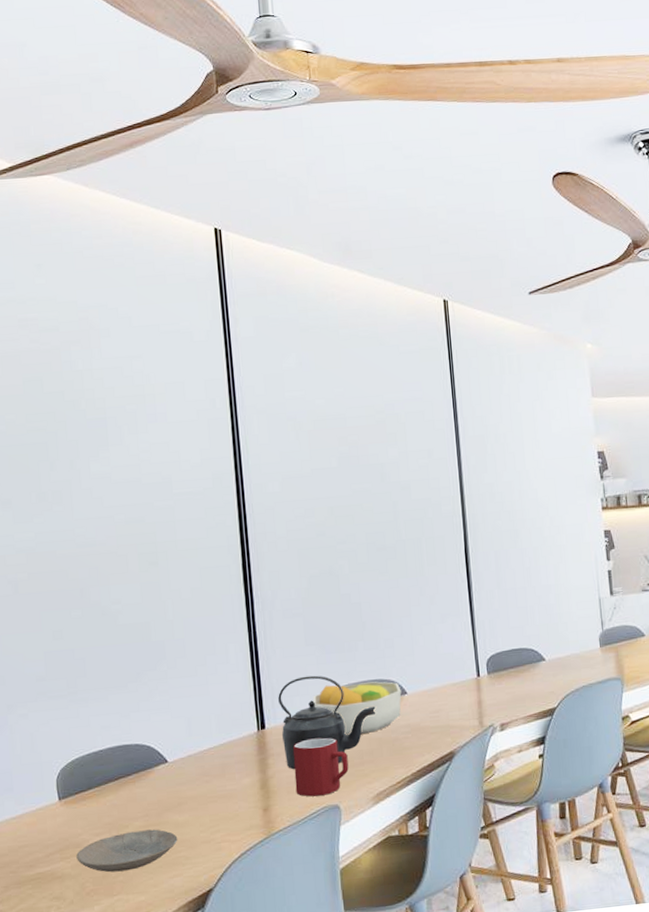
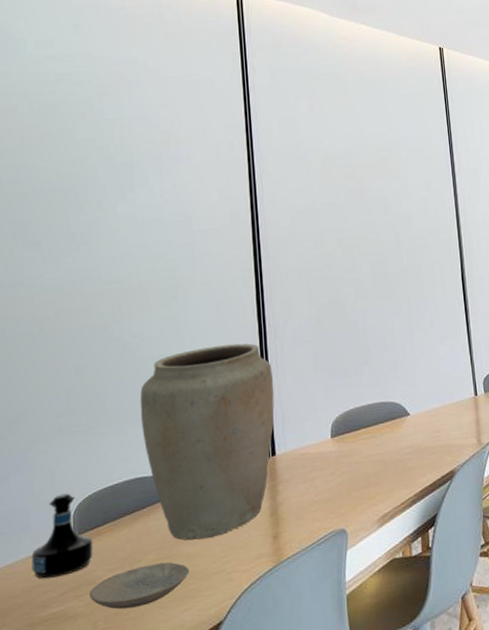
tequila bottle: none [16,757,79,840] -> present [31,493,93,579]
vase: none [121,613,263,809] -> present [140,343,274,541]
kettle: present [278,675,376,770] -> none [288,400,381,496]
mug: present [292,737,349,797] -> none [301,462,355,522]
fruit bowl: present [313,681,402,736] -> none [321,404,405,460]

